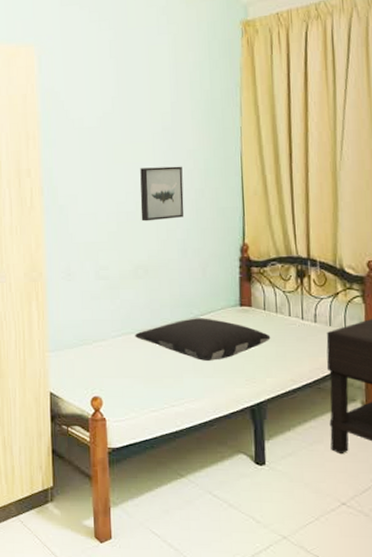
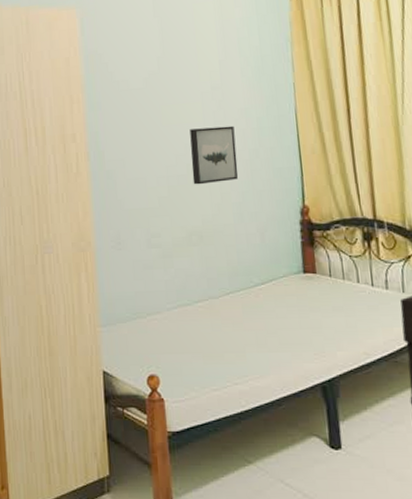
pillow: present [135,318,271,361] -> none [192,286,339,333]

